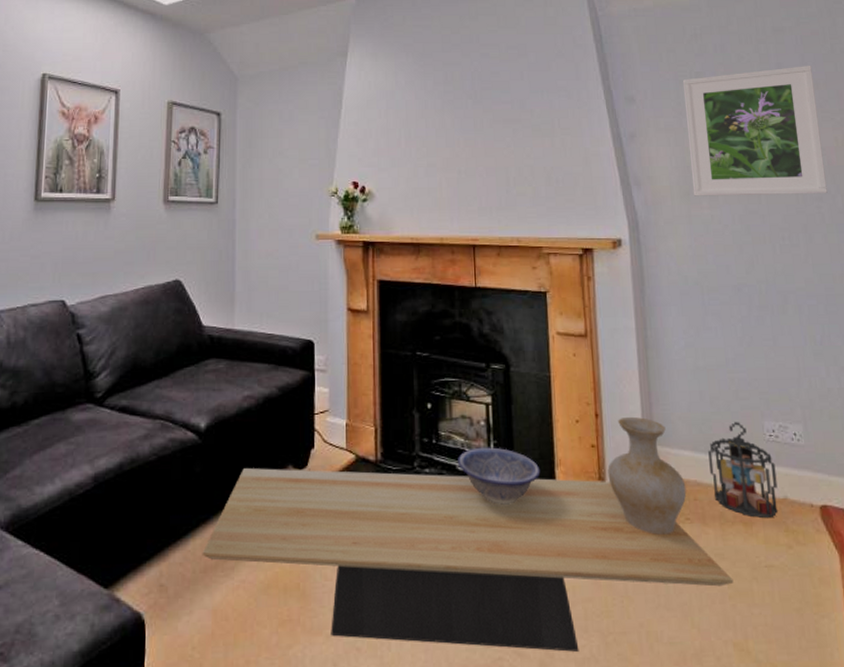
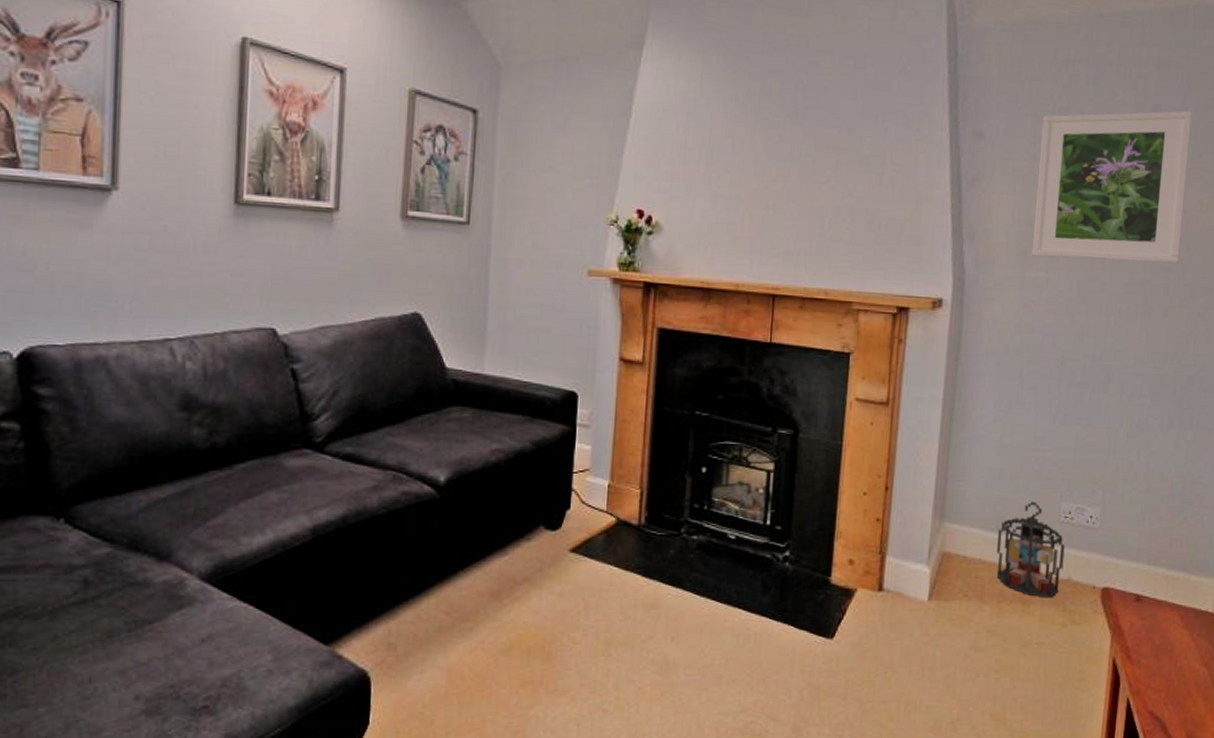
coffee table: present [202,468,734,652] -> none [436,527,1002,718]
decorative bowl: present [457,447,541,505] -> none [728,516,818,575]
vase: present [607,416,687,535] -> none [889,491,970,610]

